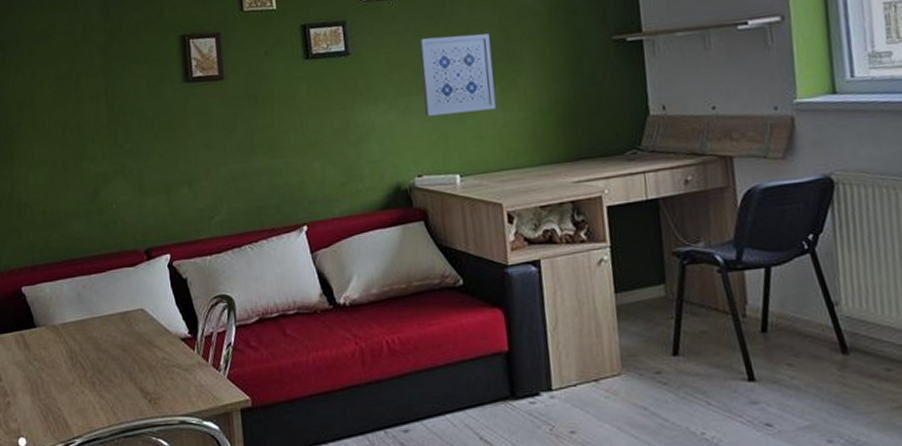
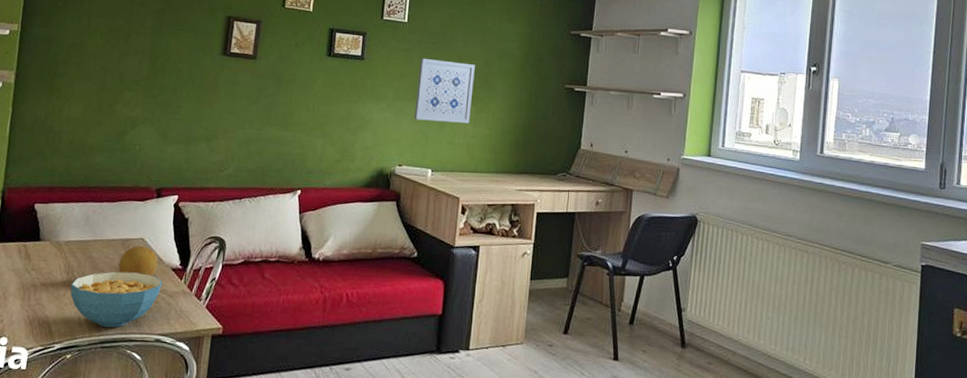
cereal bowl: none [77,348,174,415] -> present [70,271,163,328]
fruit: none [122,317,165,351] -> present [118,246,158,276]

